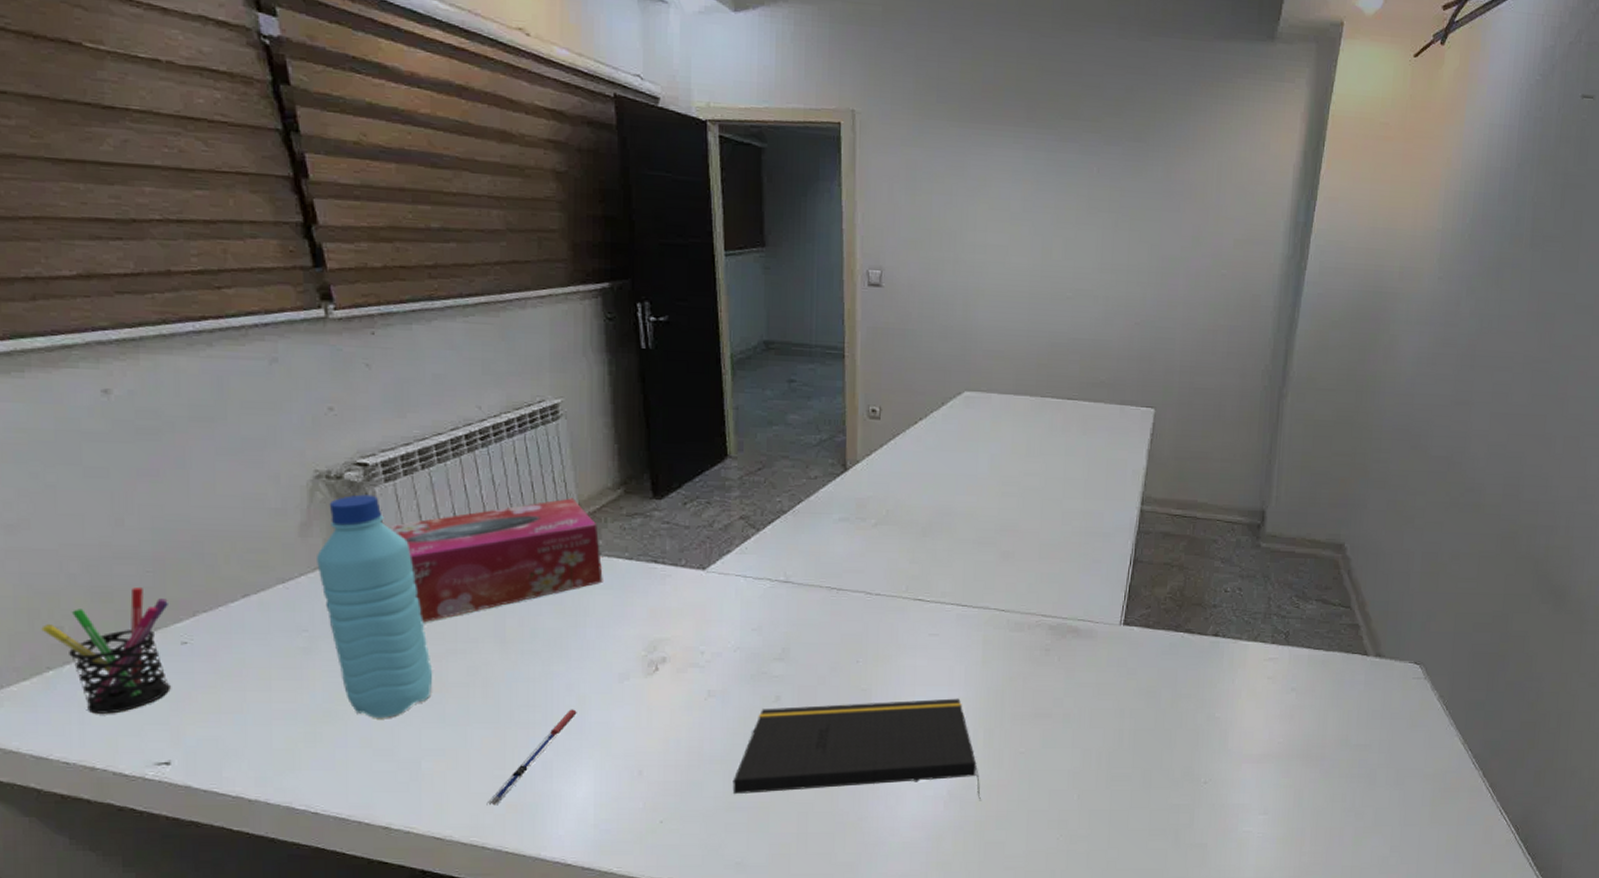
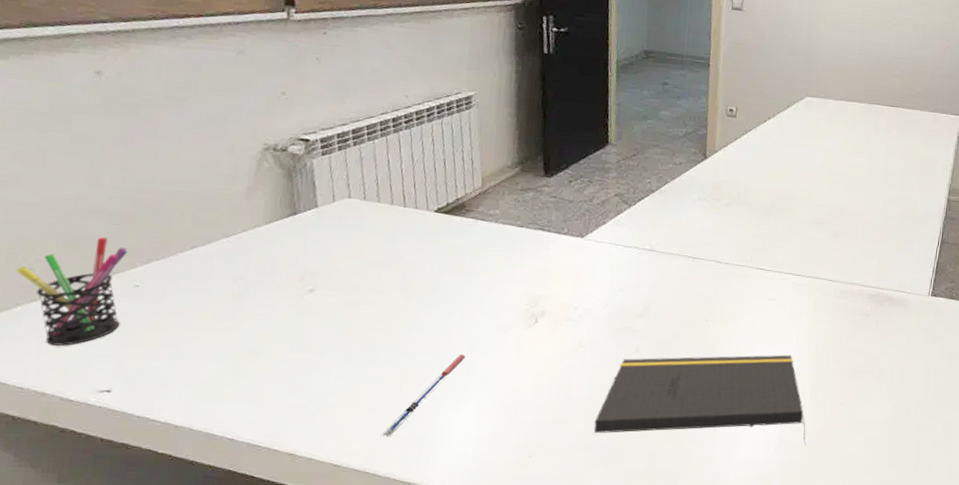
water bottle: present [317,494,433,718] -> none [257,165,346,357]
tissue box: present [387,498,603,623] -> none [320,174,497,275]

